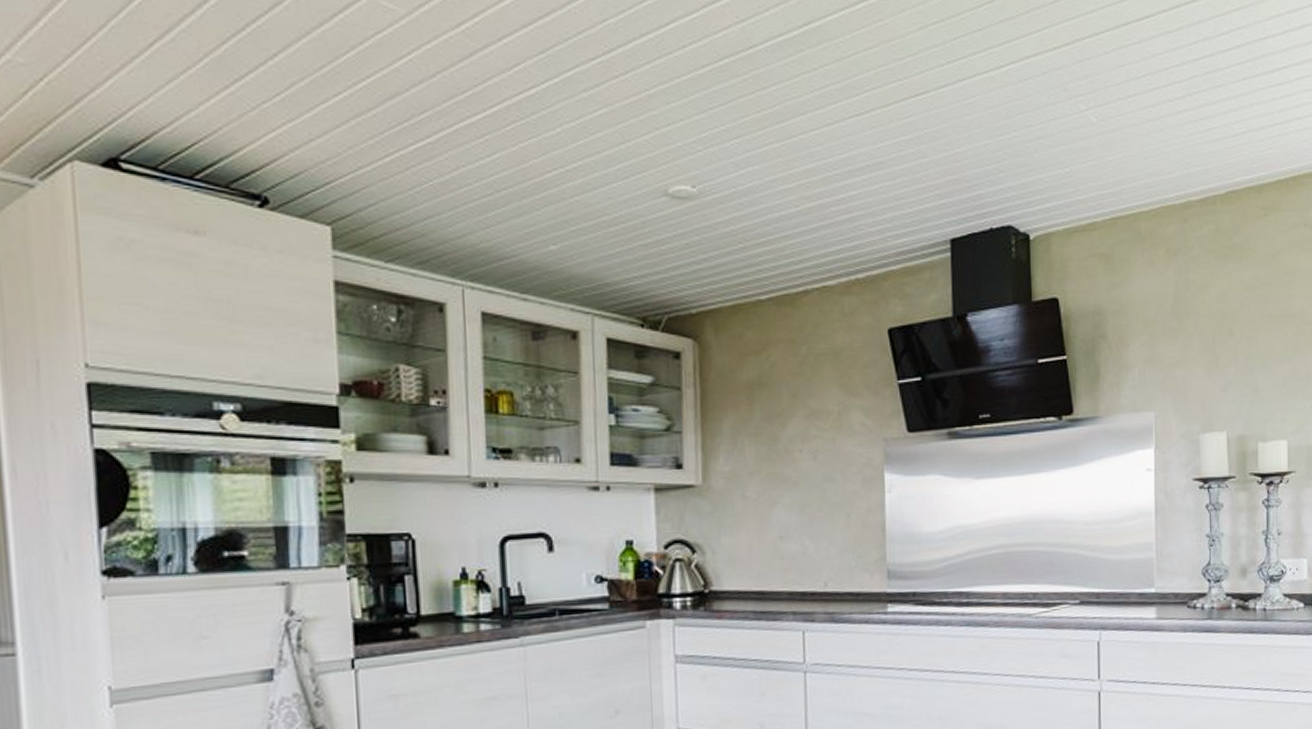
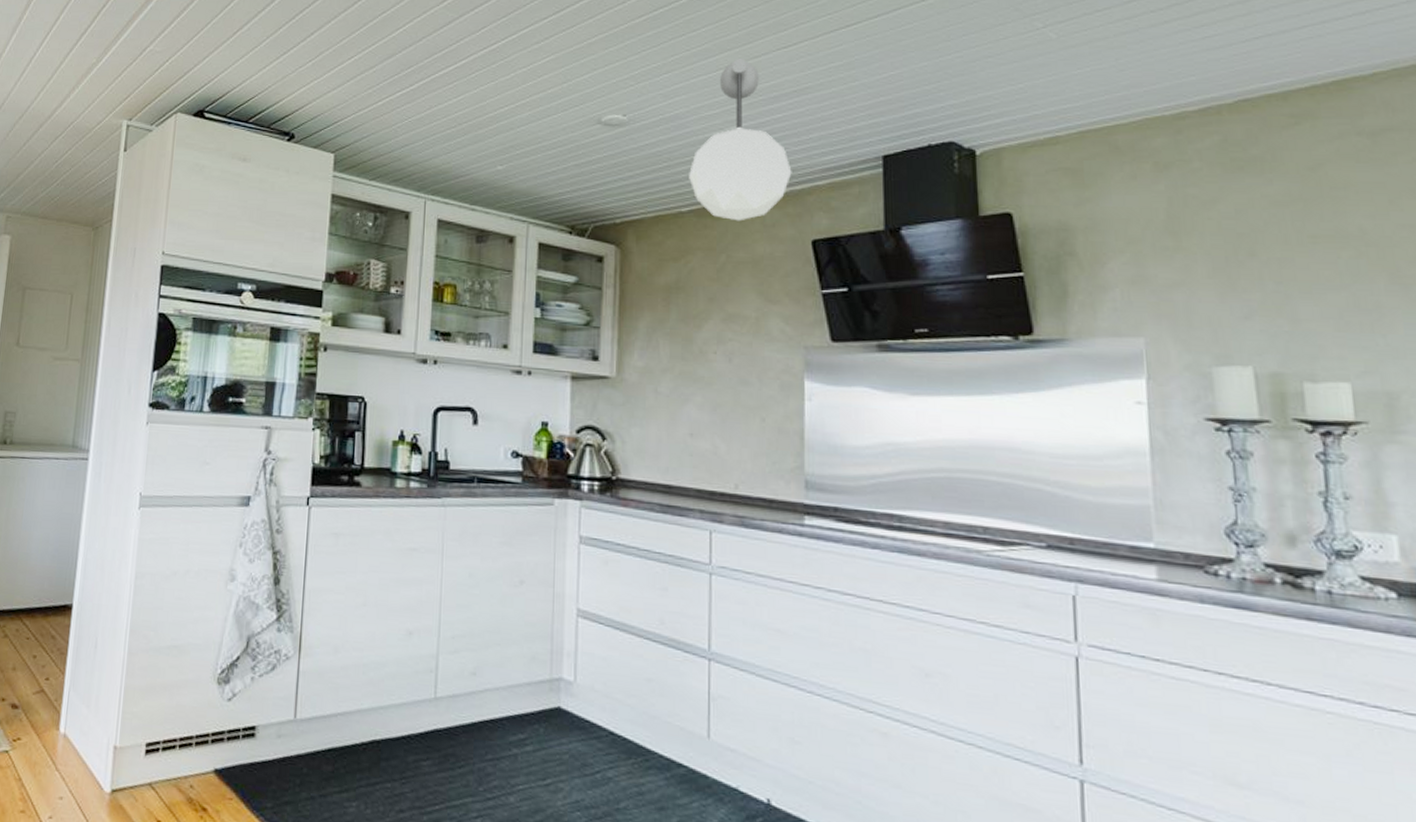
pendant lamp: none [766,125,868,310] -> present [689,59,792,221]

